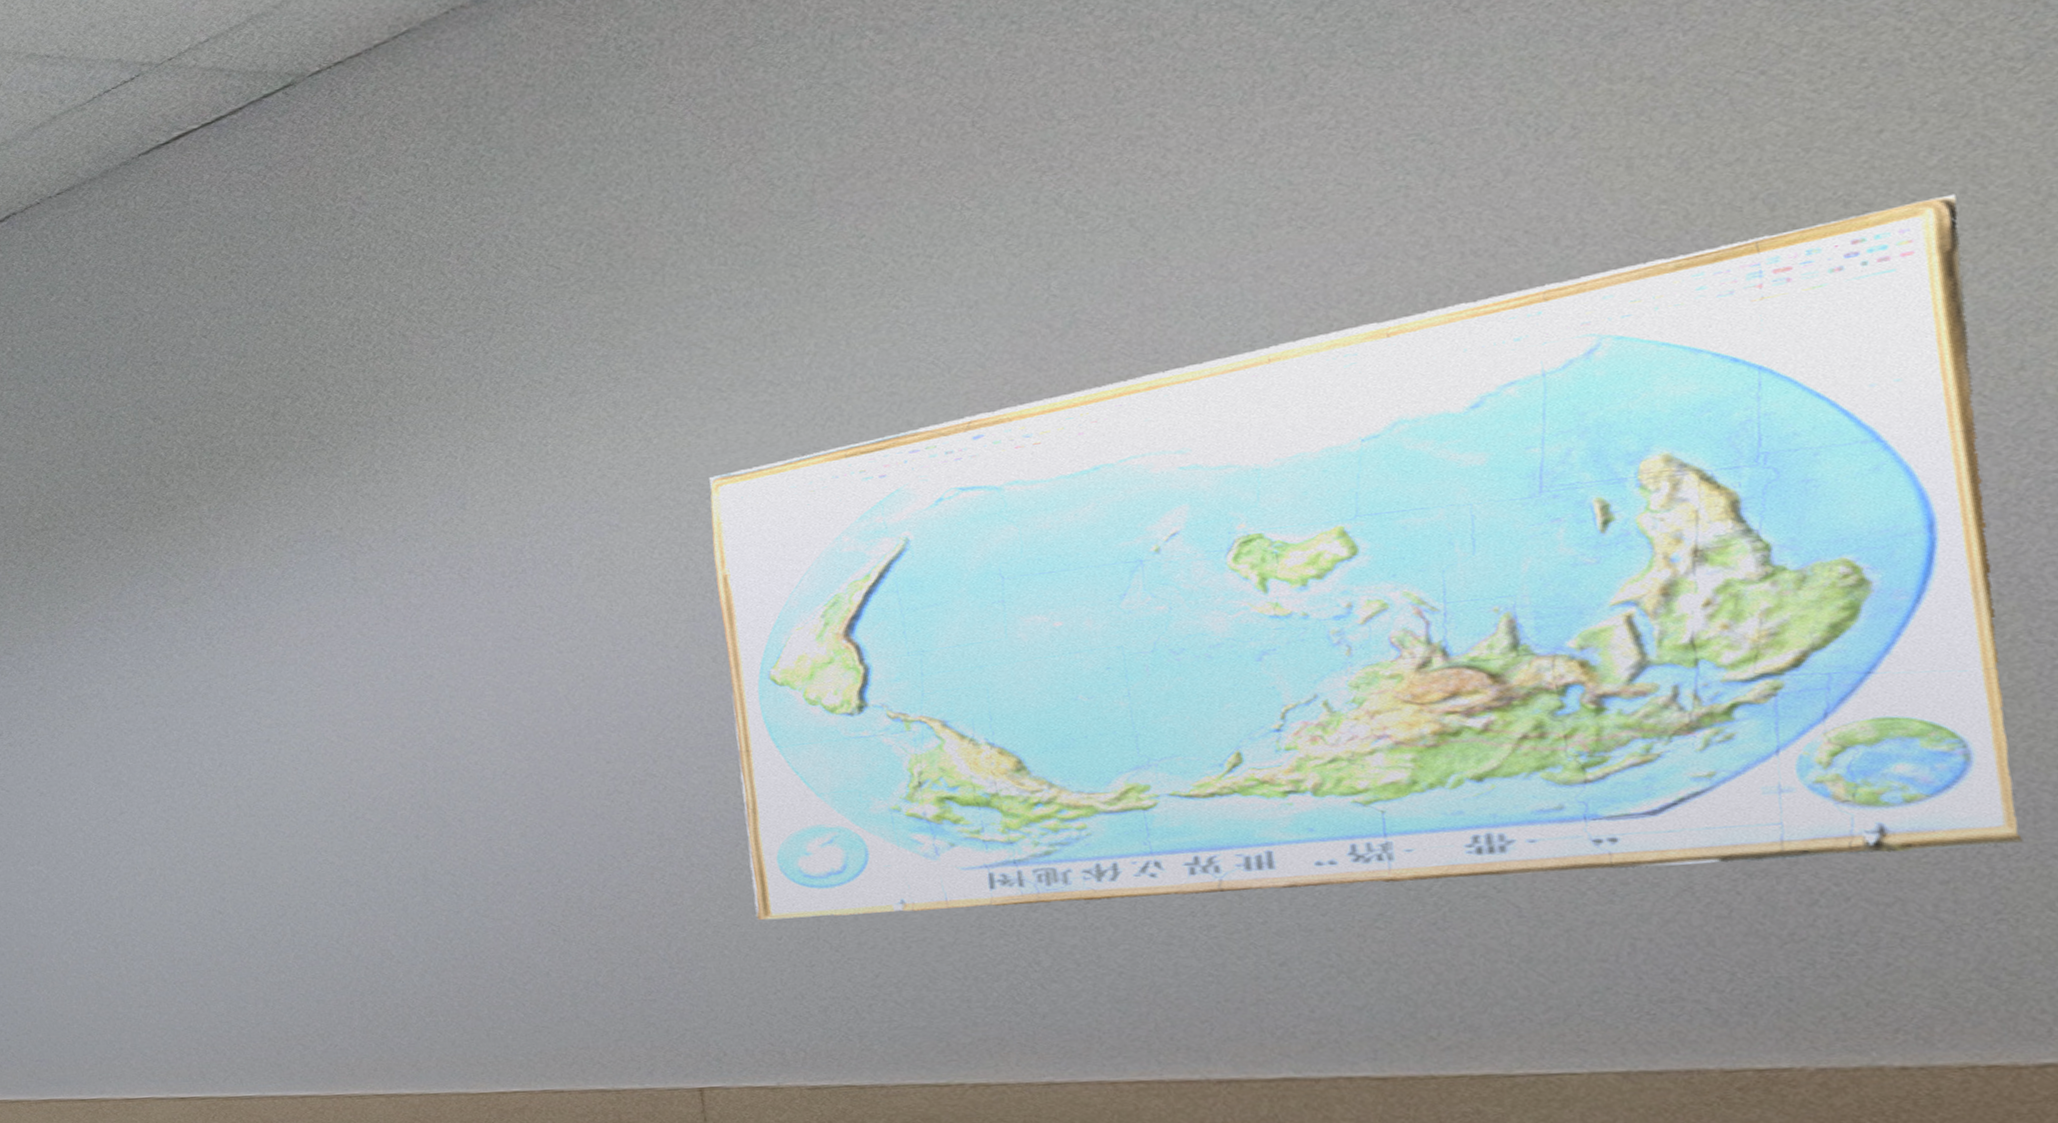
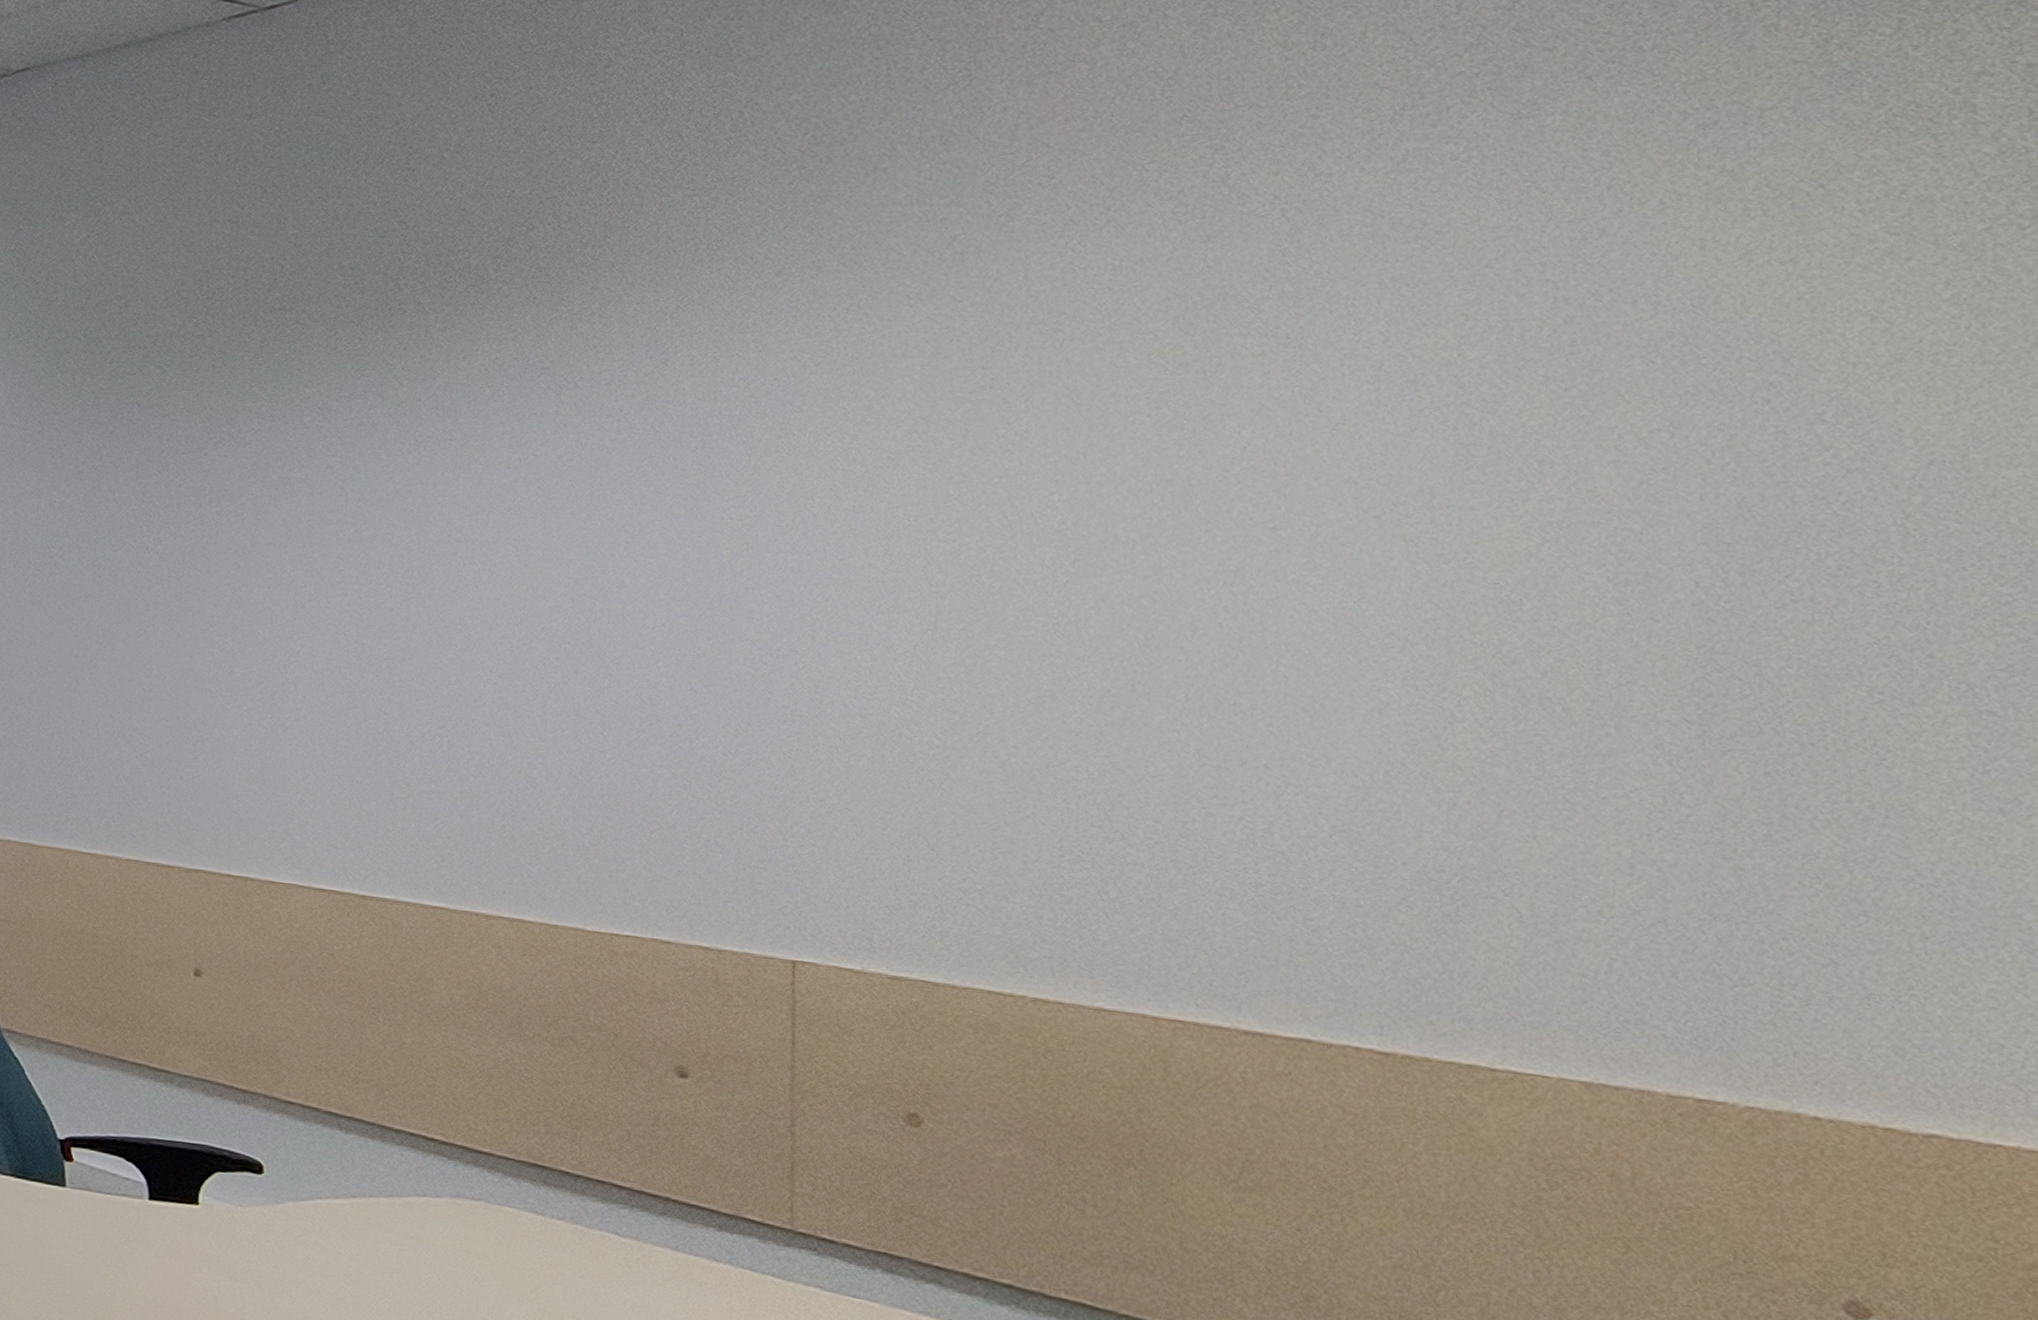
world map: present [709,194,2025,921] -> none [866,327,1961,929]

